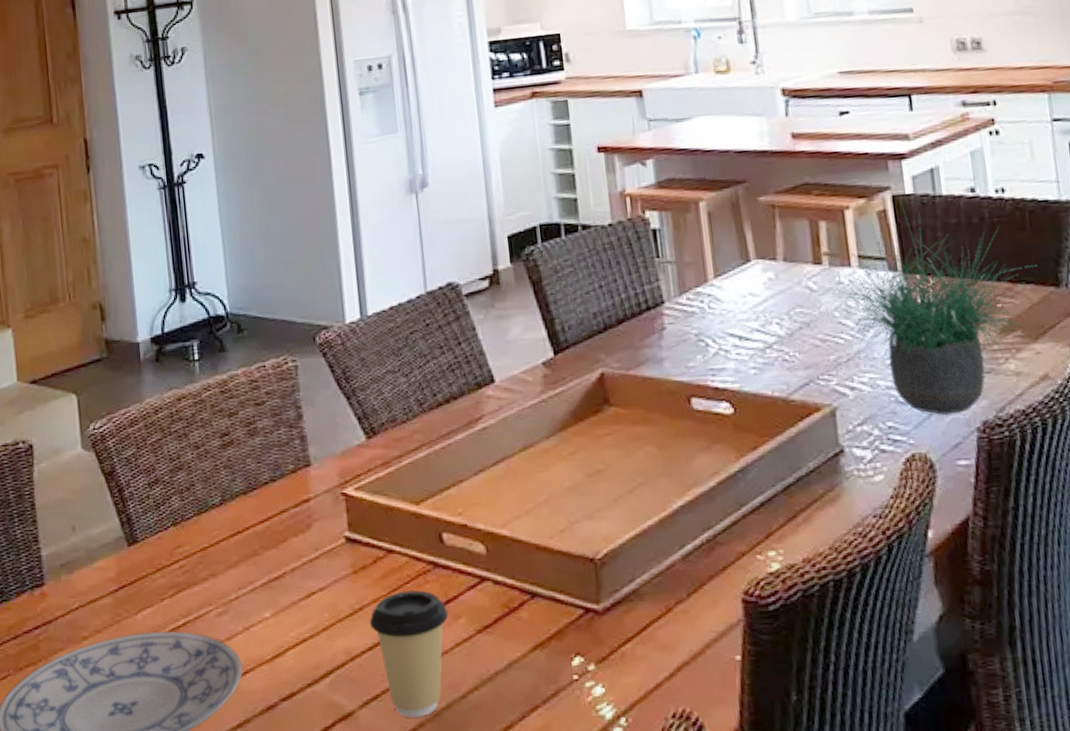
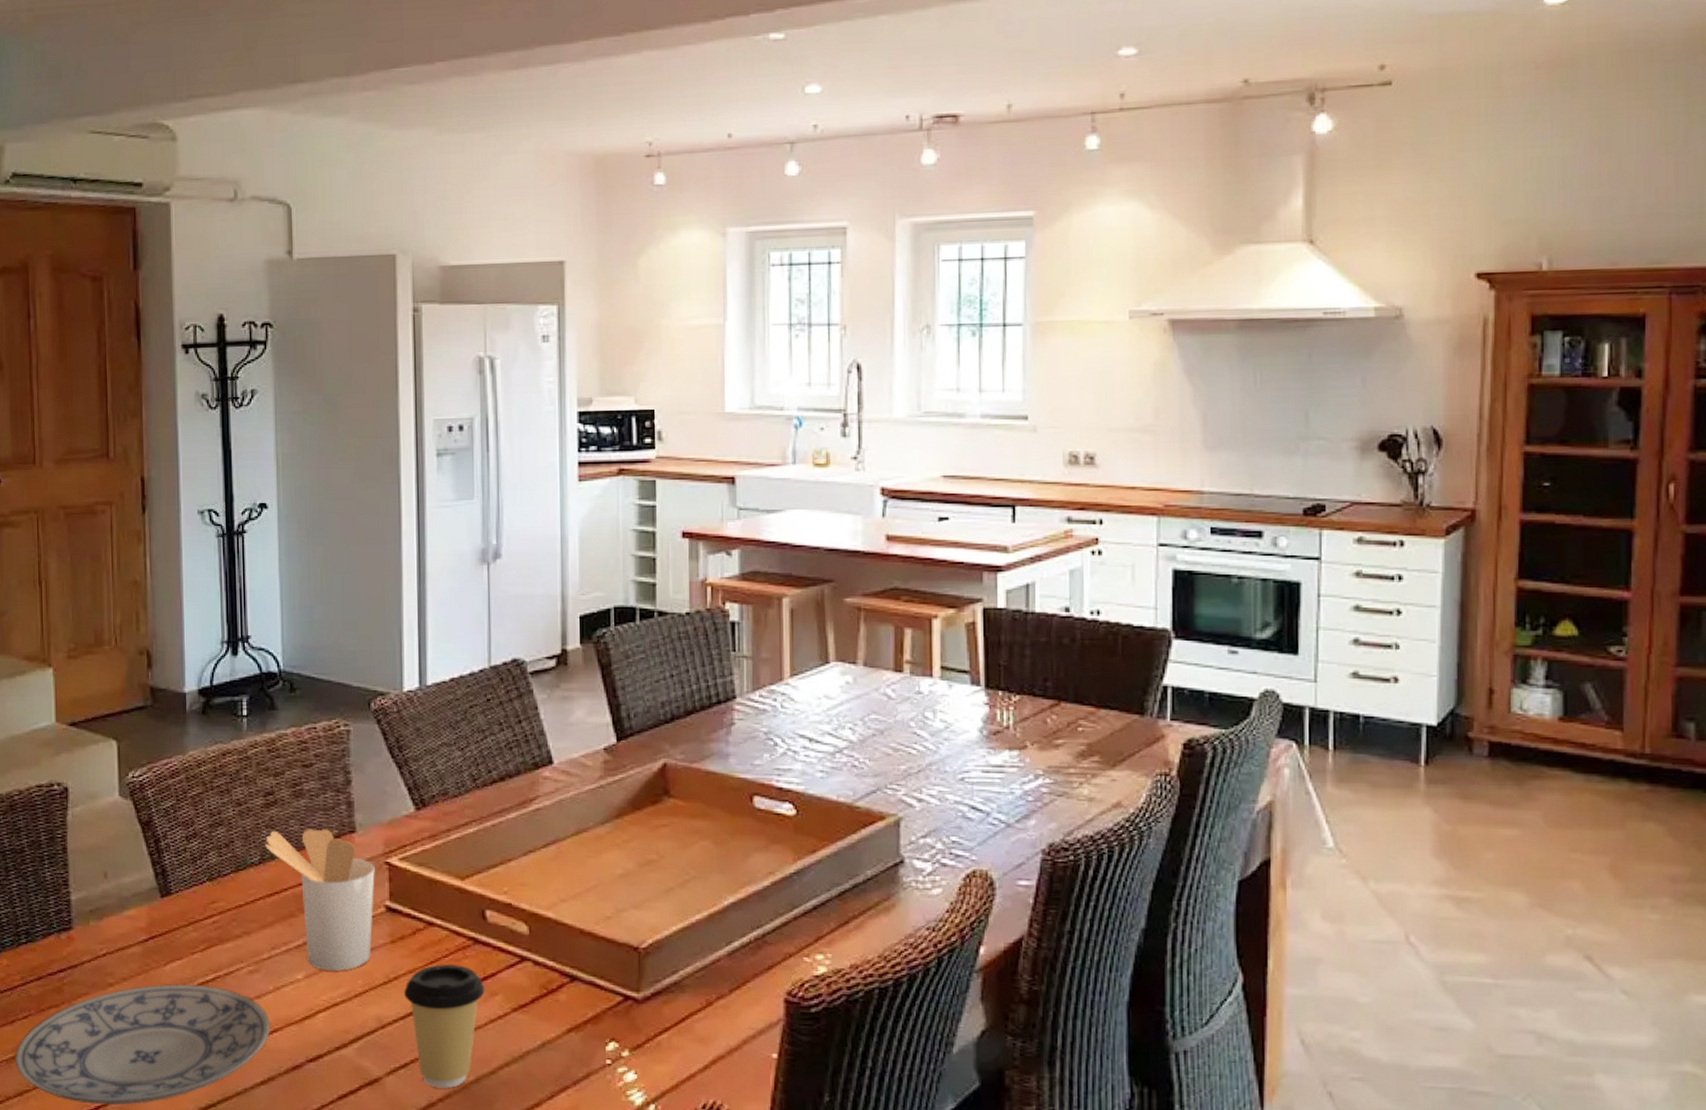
utensil holder: none [224,465,335,606] -> present [264,829,375,971]
potted plant: present [831,203,1038,415] -> none [909,616,1124,834]

